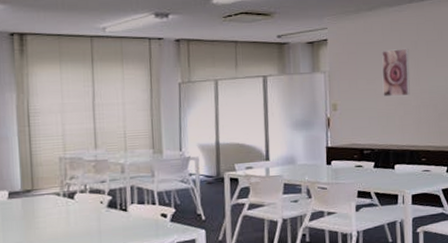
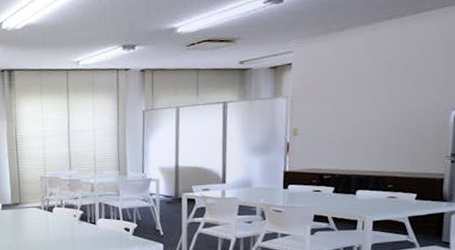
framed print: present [381,48,410,96] -> none [349,69,383,121]

